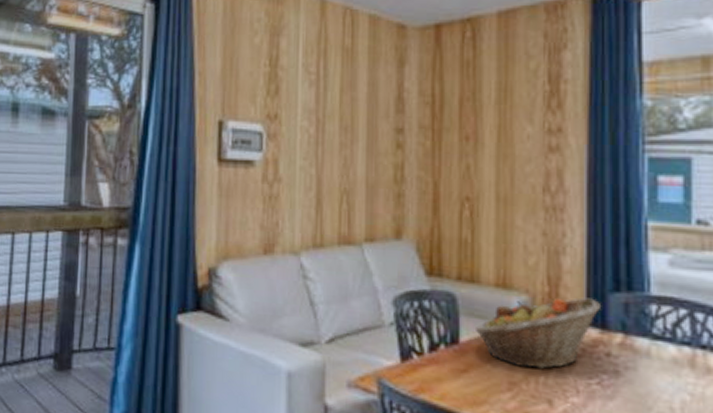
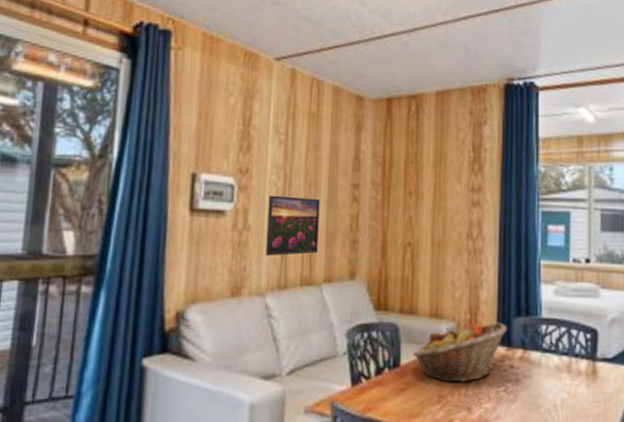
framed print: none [299,143,358,211] -> present [265,195,320,256]

